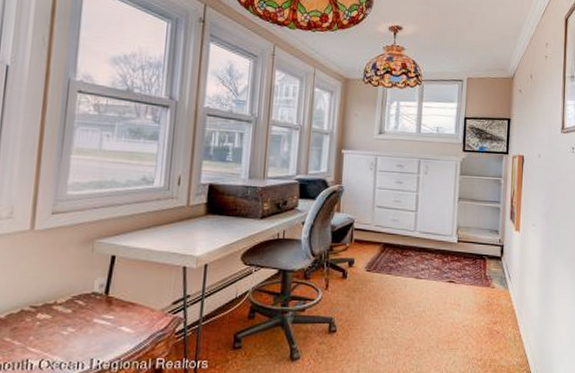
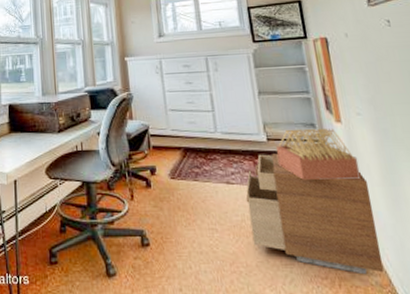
filing cabinet: none [428,253,529,357] -> present [245,153,385,275]
architectural model: none [463,233,525,279] -> present [276,128,361,180]

